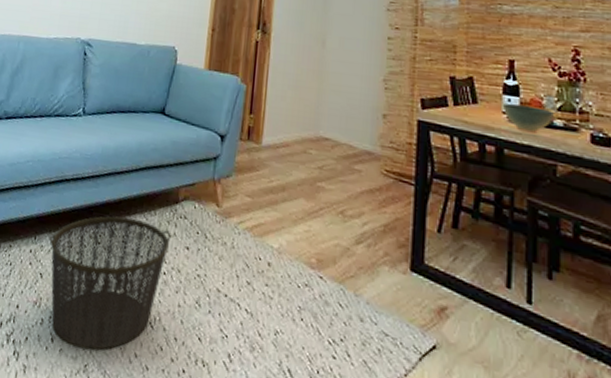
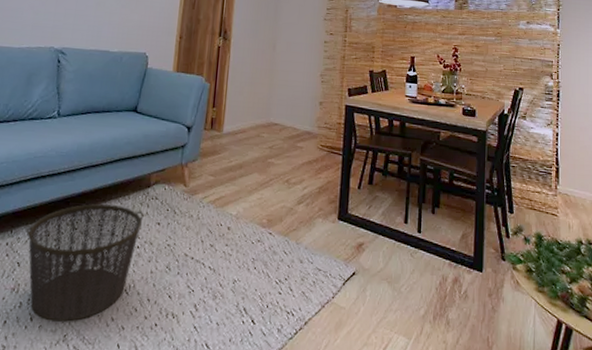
bowl: present [502,103,555,134] -> none [405,89,441,110]

